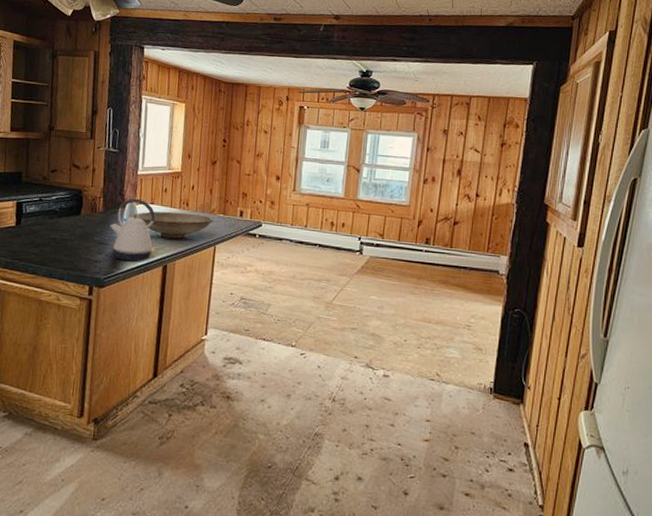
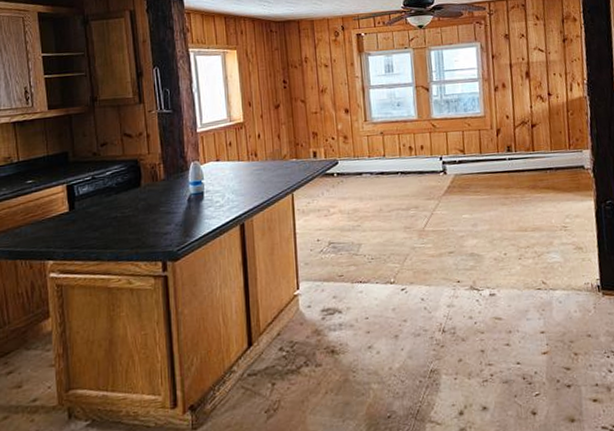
kettle: present [109,198,157,261] -> none [174,158,230,227]
decorative bowl: present [134,211,214,239] -> none [200,163,287,195]

